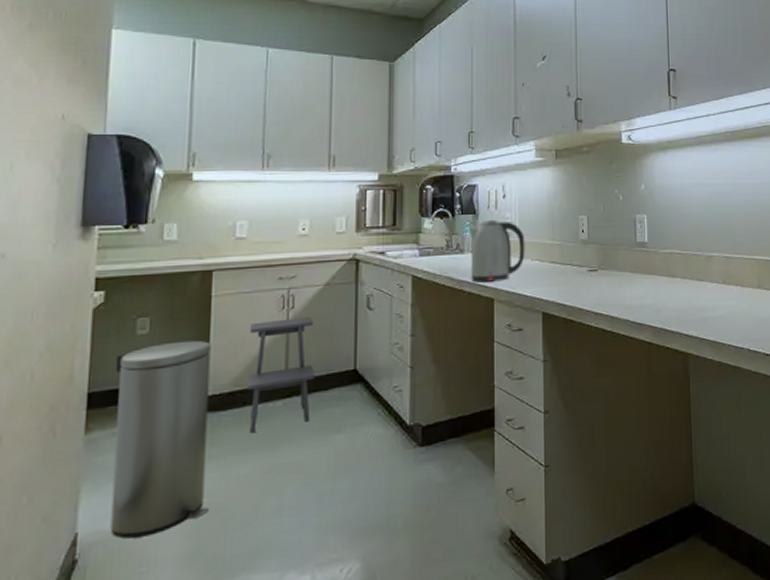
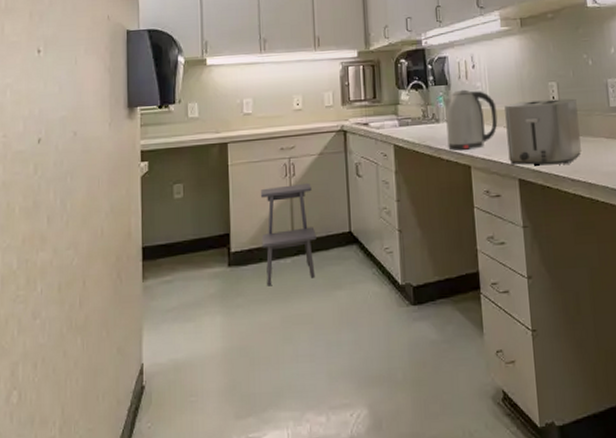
pedal bin: present [110,340,211,539] -> none [160,203,239,372]
toaster: none [533,232,606,299] -> present [505,98,581,166]

